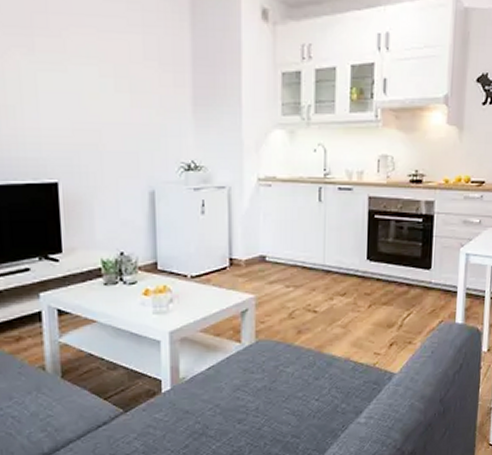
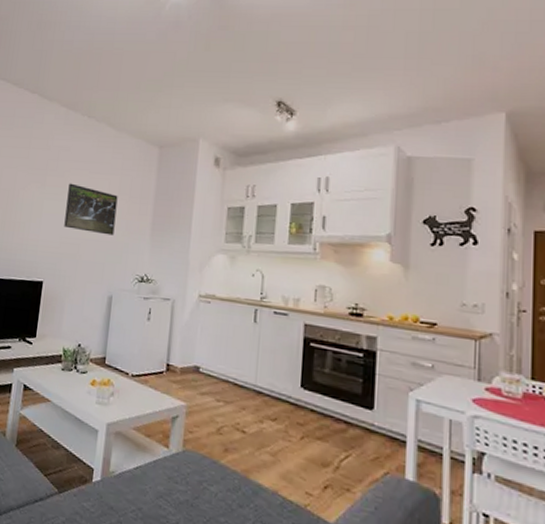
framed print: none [70,46,145,116] -> present [64,183,118,236]

